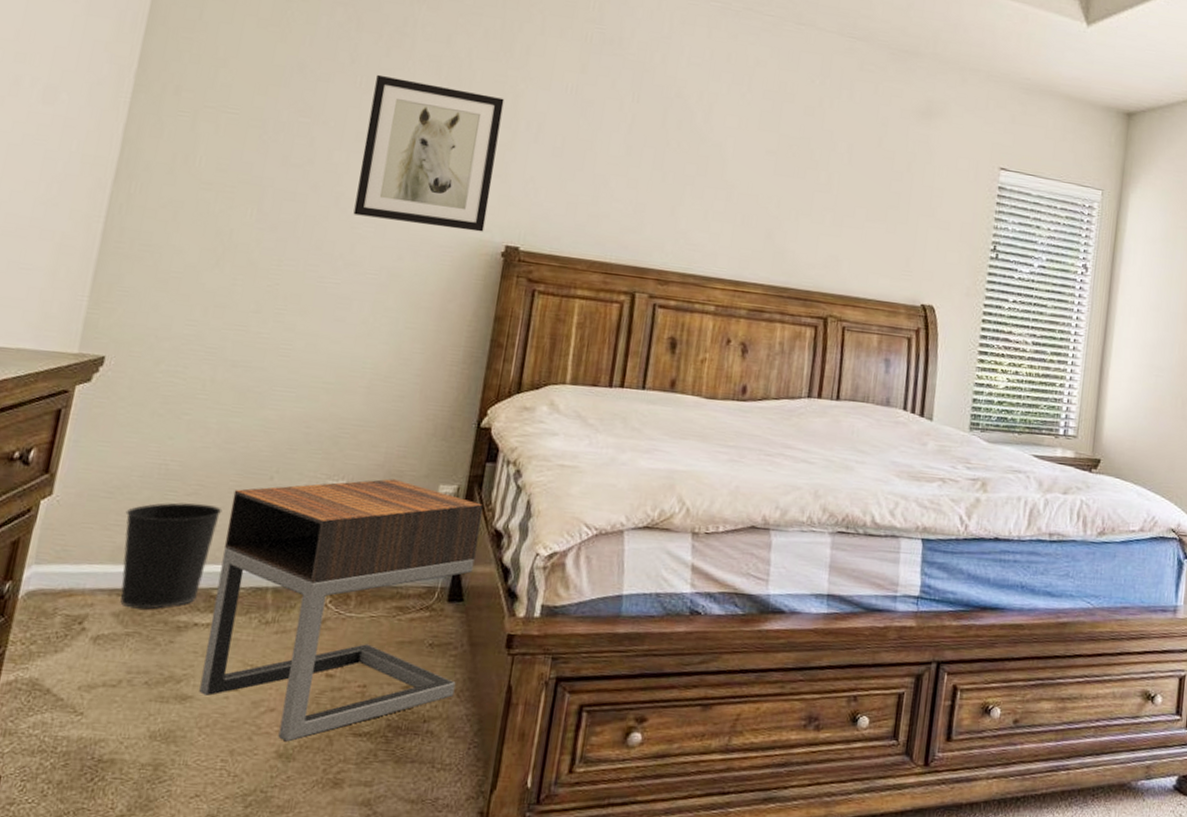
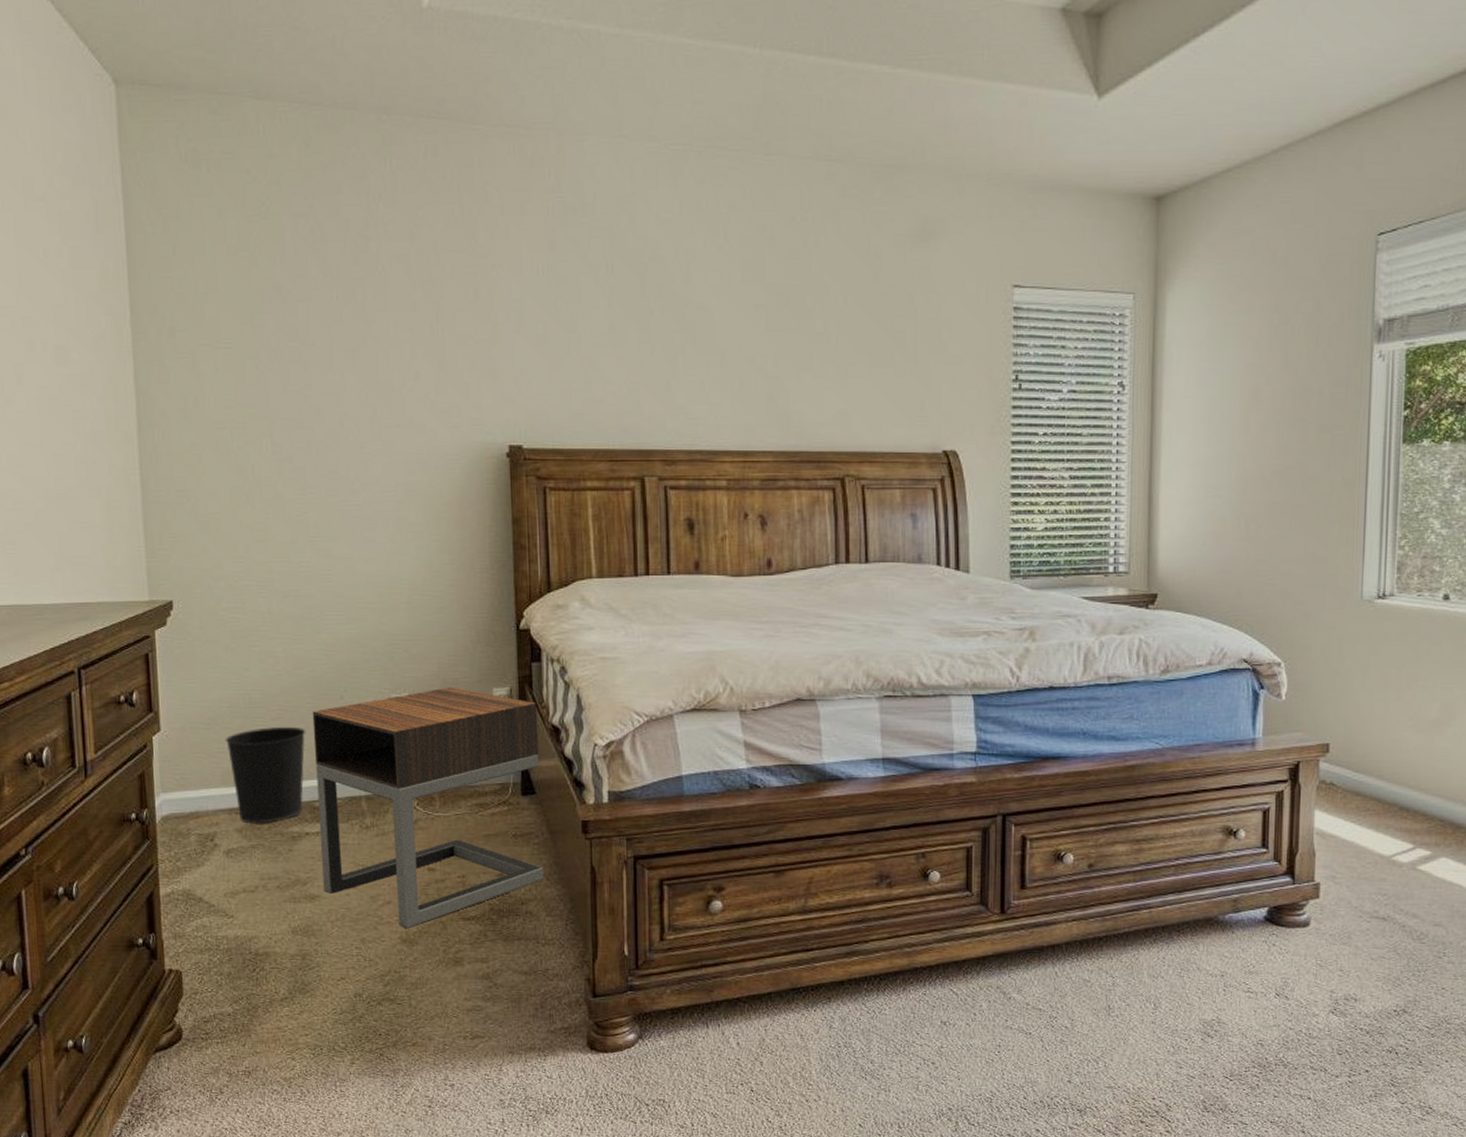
wall art: present [353,74,505,232] -> none [351,285,485,435]

